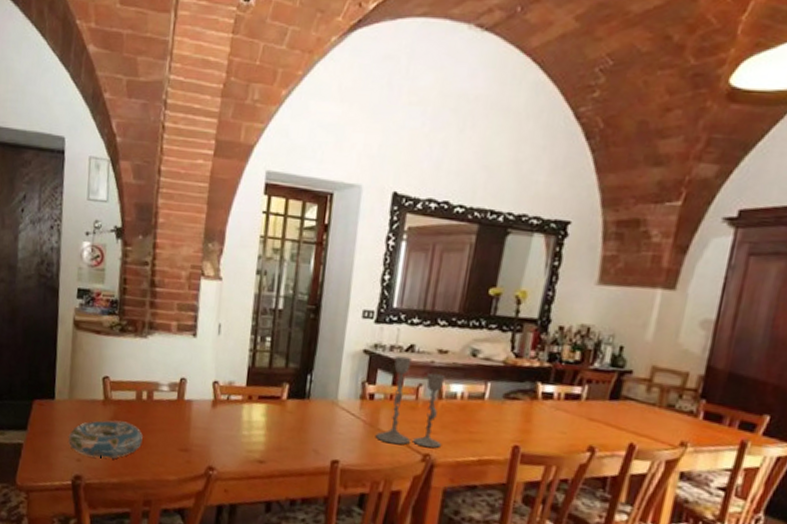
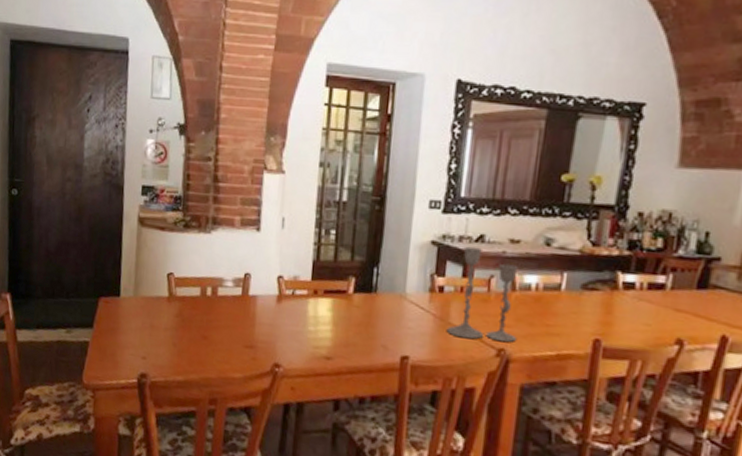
decorative bowl: present [68,420,143,459] -> none [133,317,208,357]

